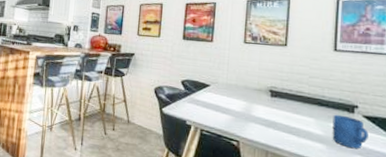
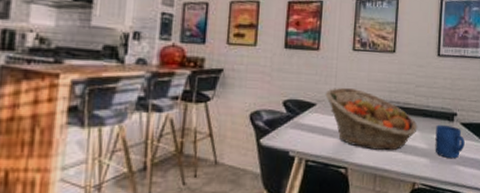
fruit basket: none [218,73,312,133] -> present [325,87,418,151]

